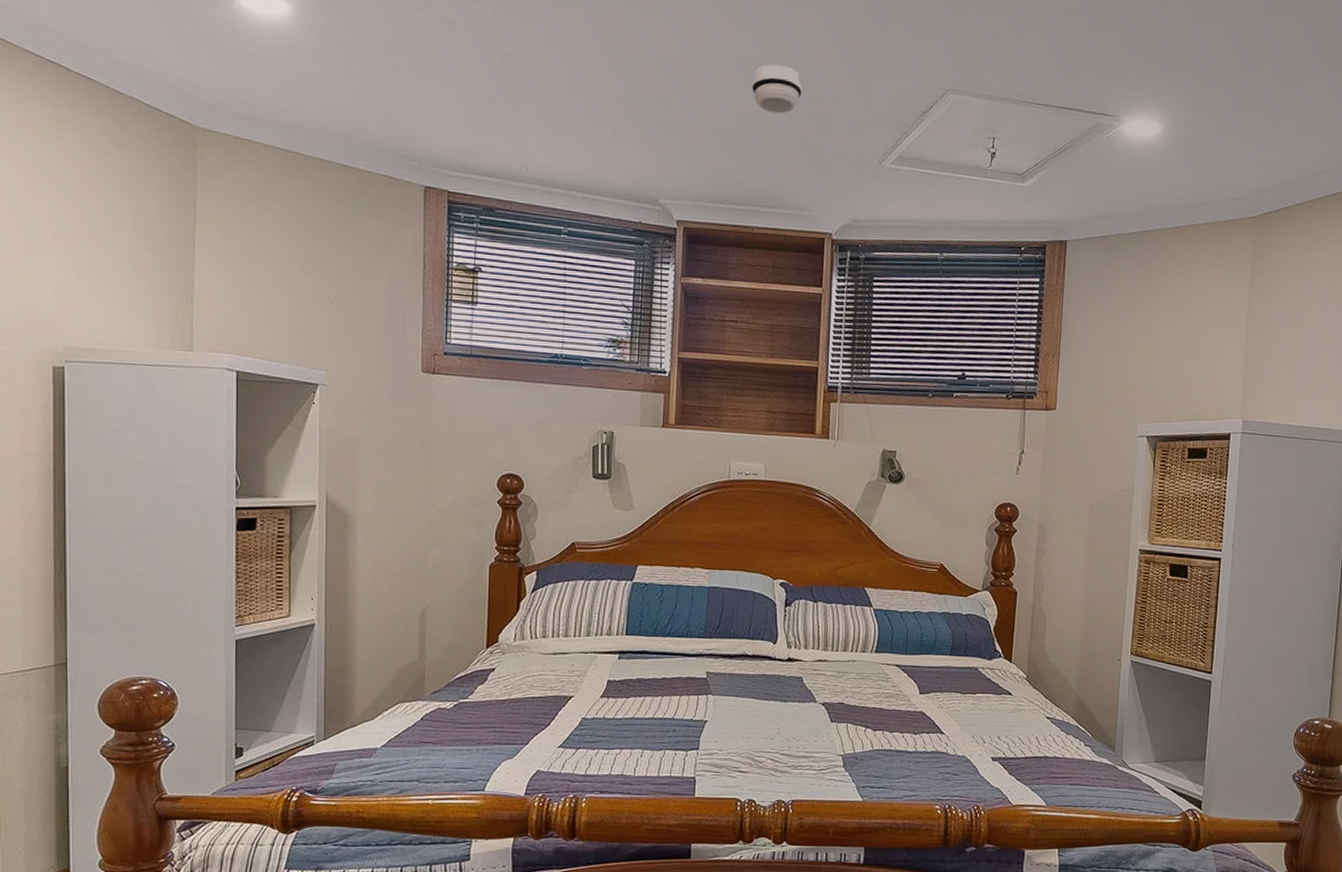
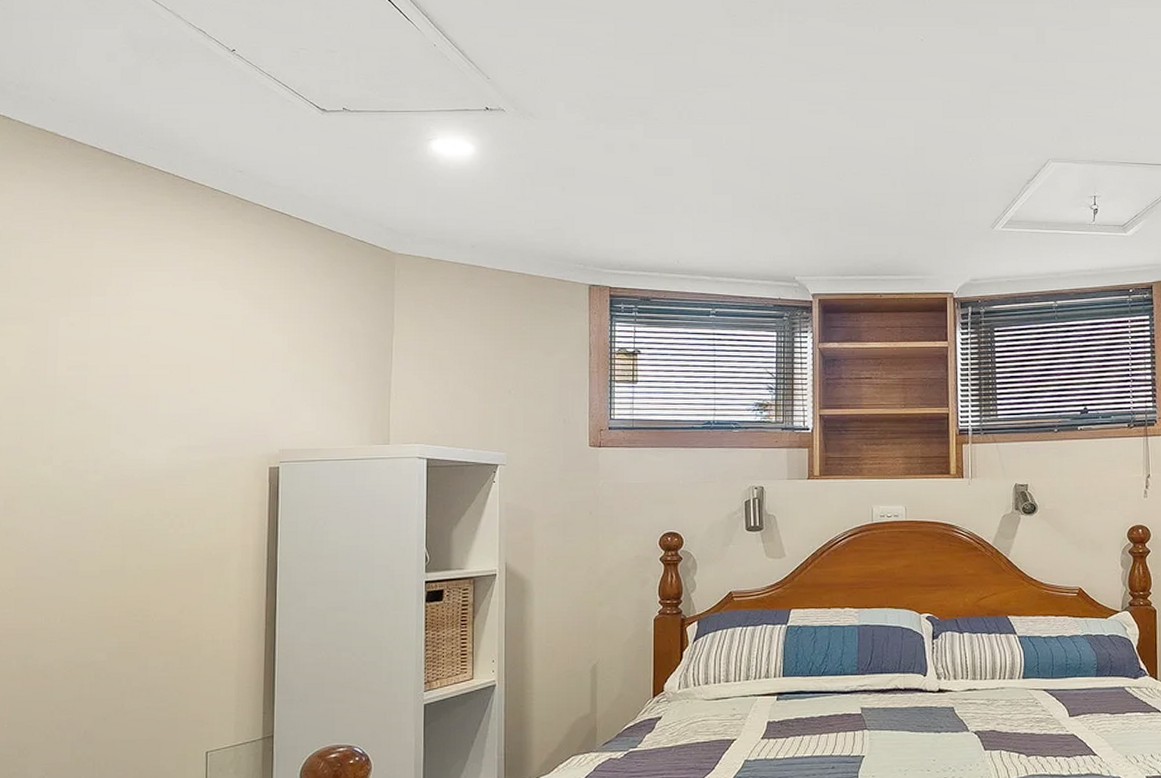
smoke detector: present [752,64,802,114] -> none [873,153,918,194]

